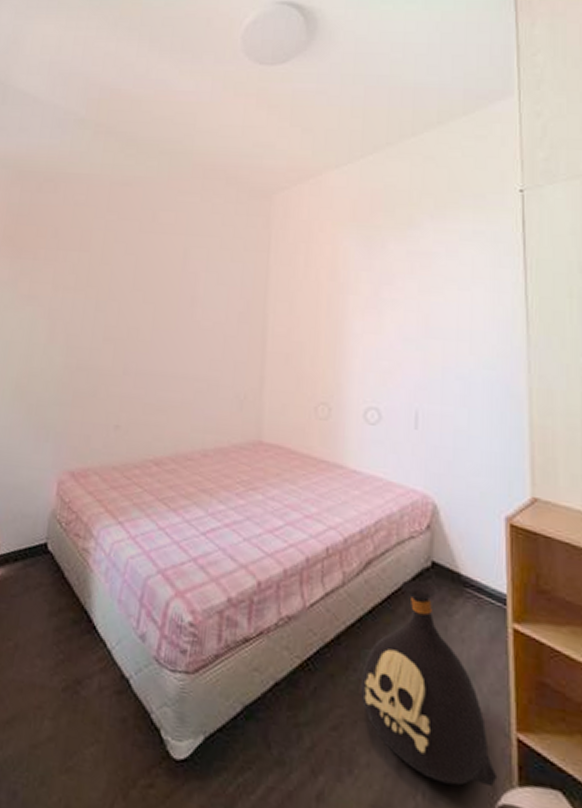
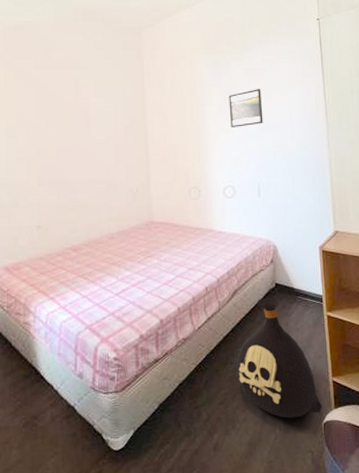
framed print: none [381,278,430,329] -> present [229,89,263,127]

